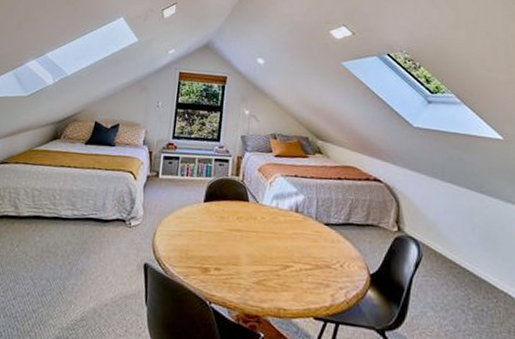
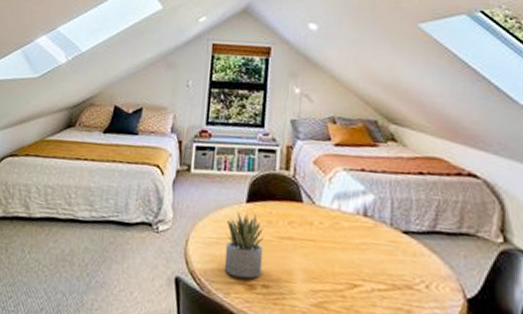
succulent plant: none [184,209,218,264] -> present [224,212,265,279]

